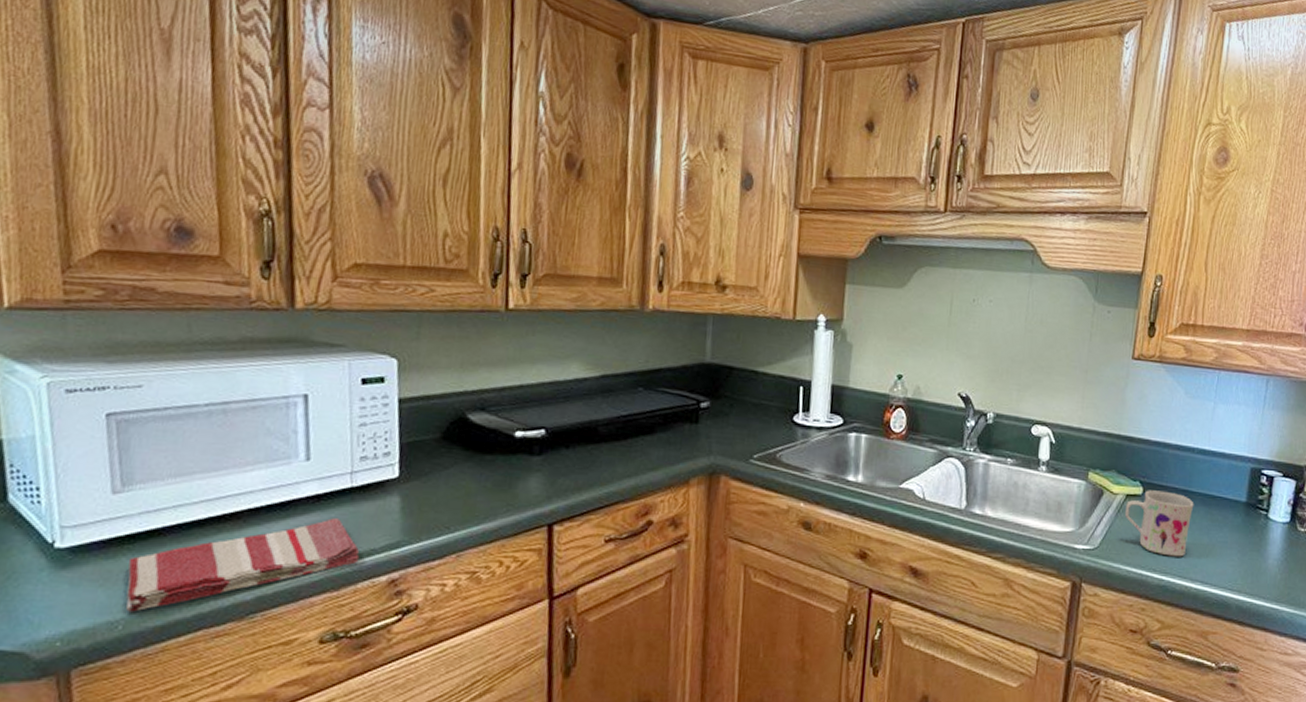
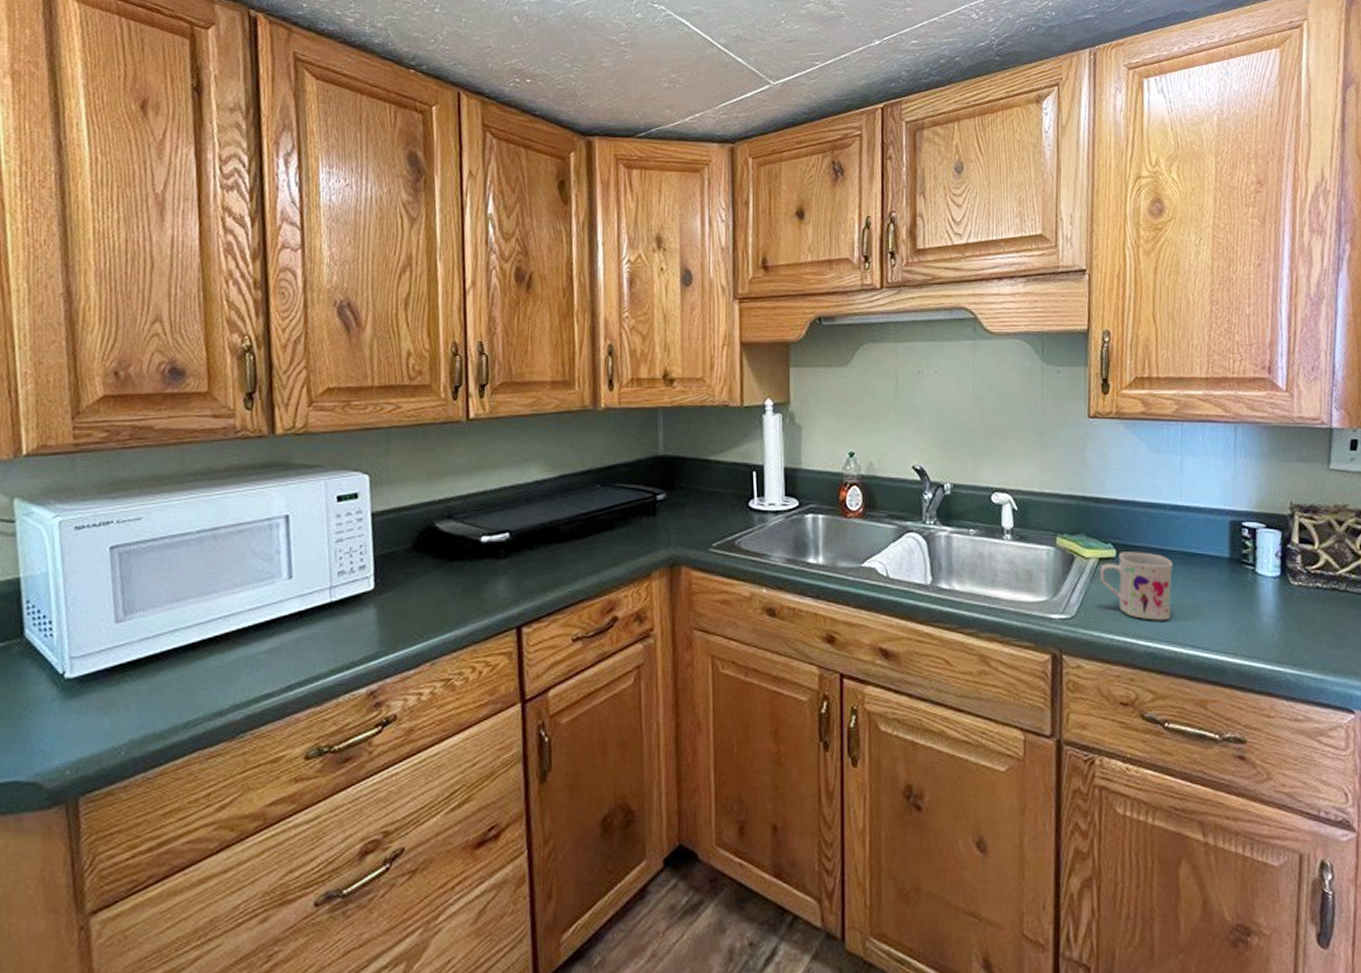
dish towel: present [125,518,360,612] -> none [127,634,340,737]

